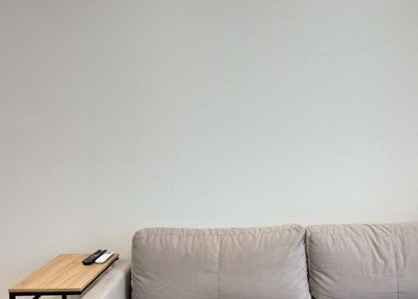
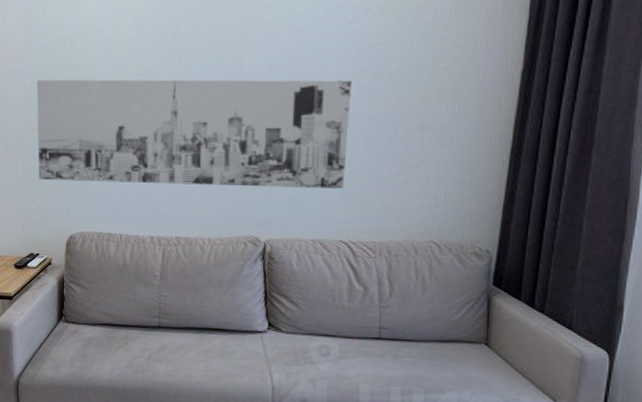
wall art: none [101,93,368,183] -> present [36,79,352,189]

